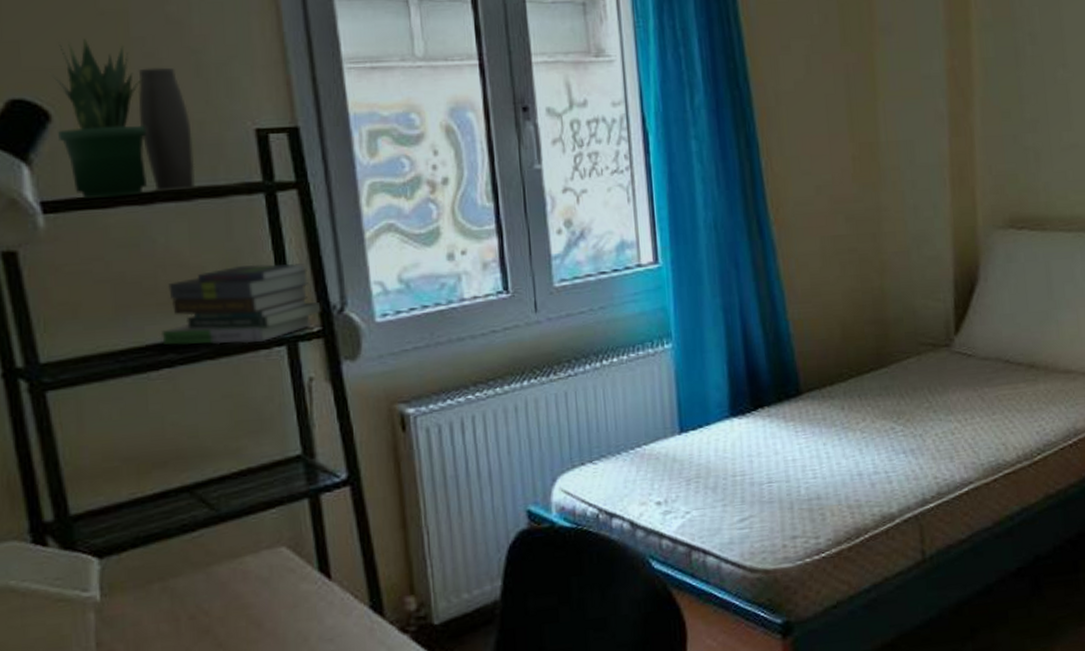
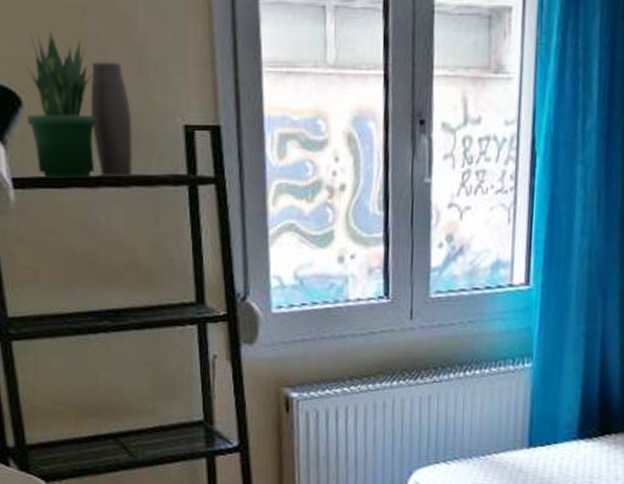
books: present [160,263,321,345] -> none [99,249,228,320]

